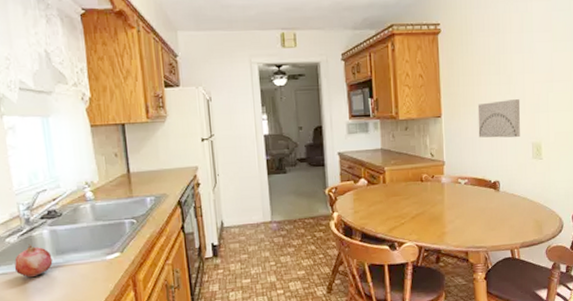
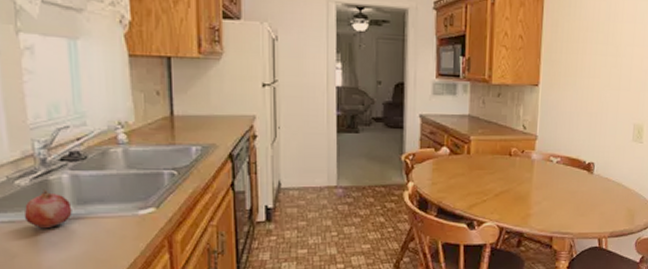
wall art: present [477,99,521,138] -> none [577,73,627,117]

